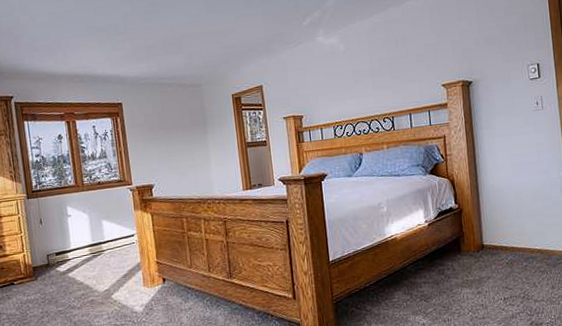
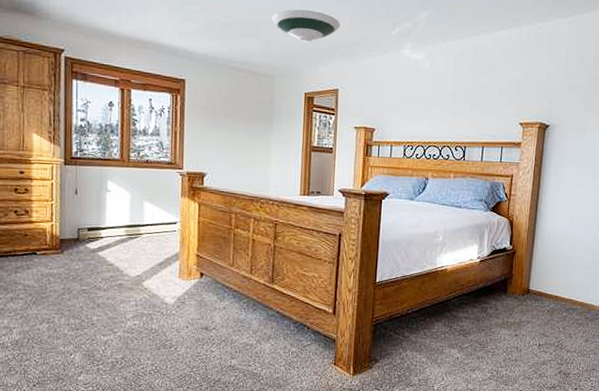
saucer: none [190,18,254,49] -> present [272,9,340,42]

